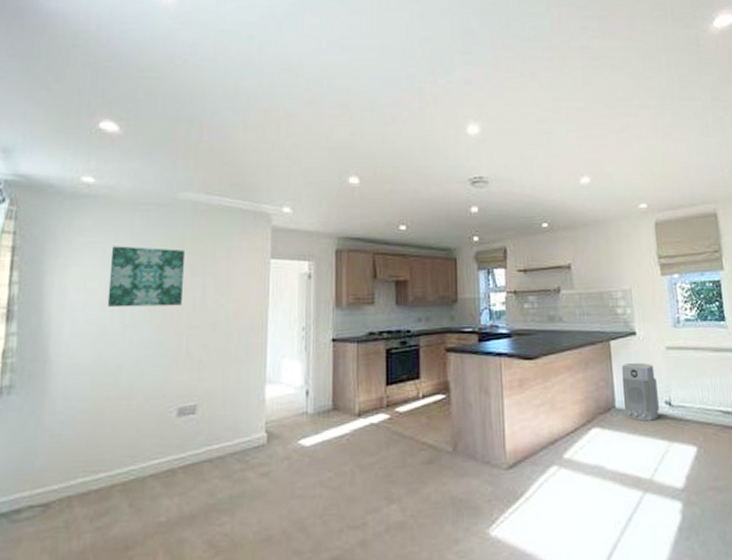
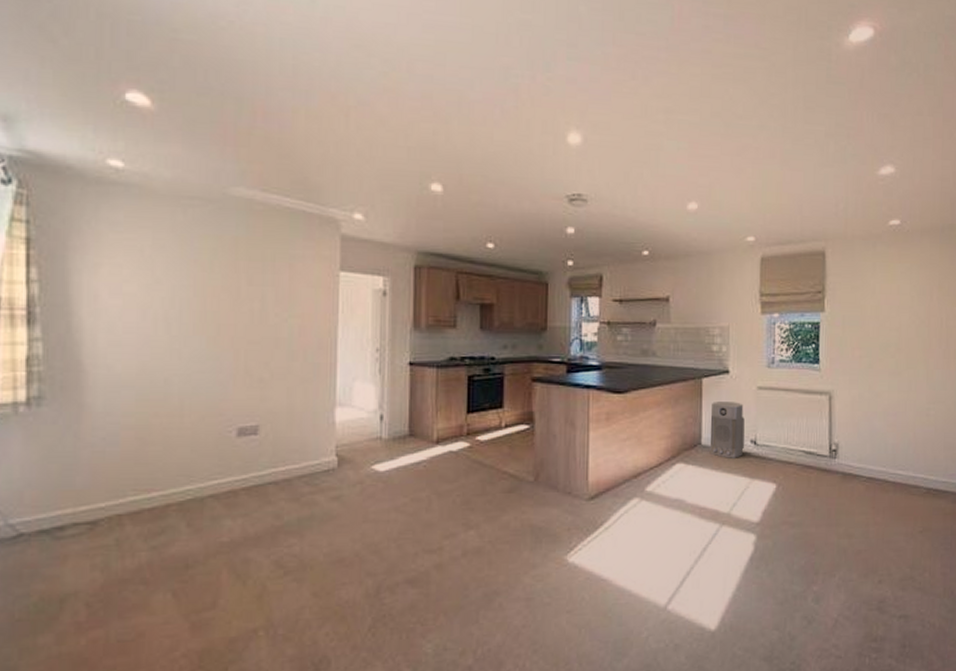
wall art: present [107,246,184,308] -> none [149,245,238,317]

